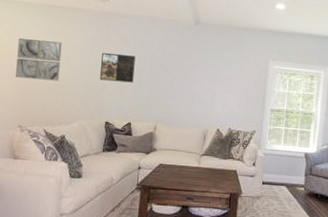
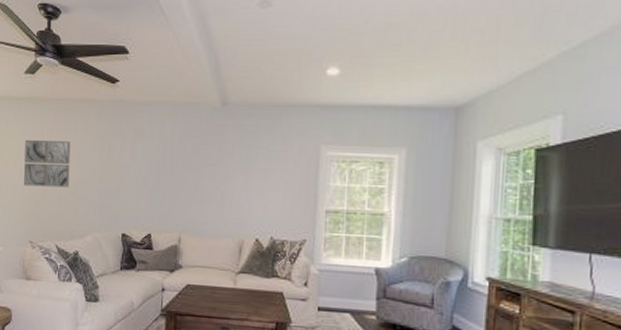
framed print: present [99,52,136,83] -> none [113,149,153,185]

